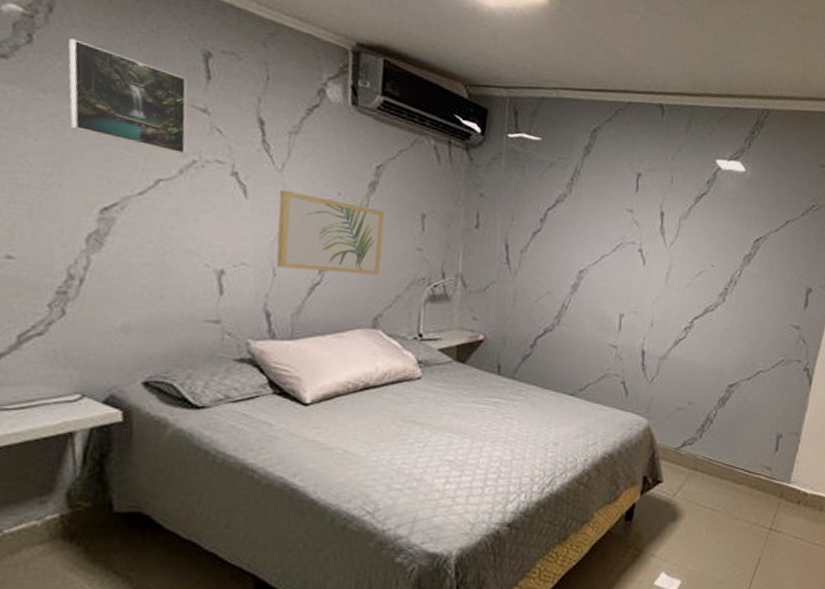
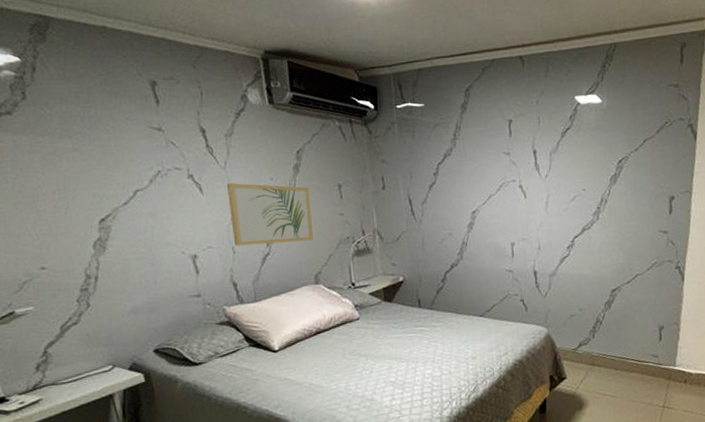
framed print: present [68,38,187,154] -> none [52,89,152,168]

